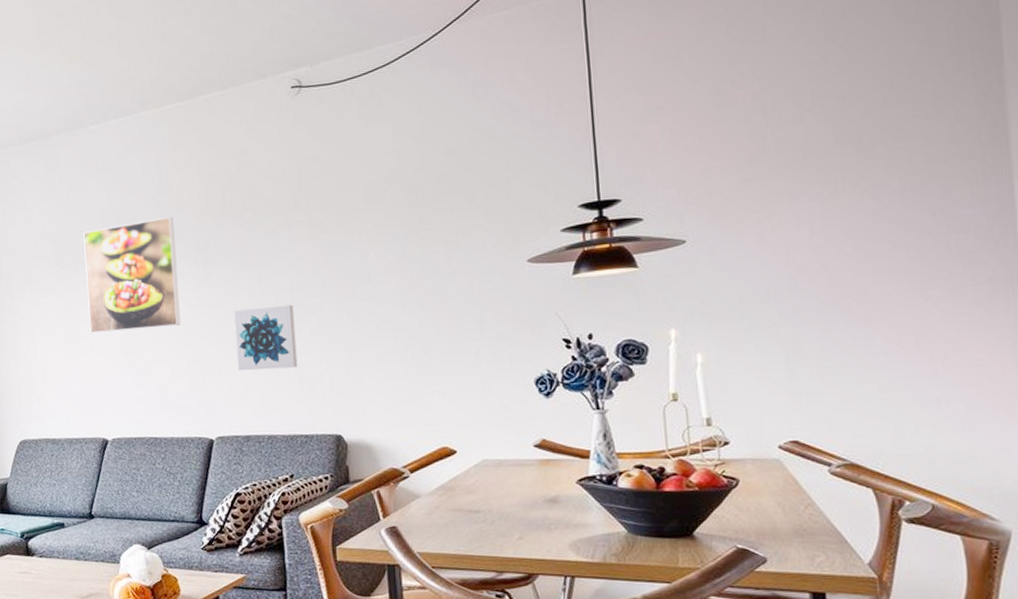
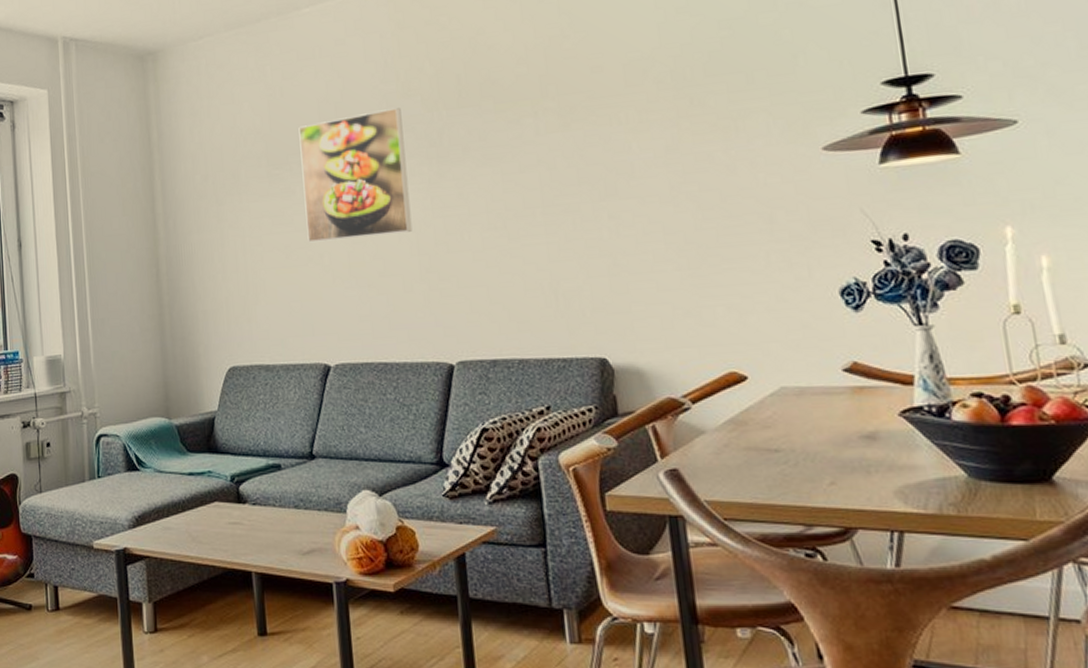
wall art: present [234,304,298,371] -> none [474,205,552,284]

